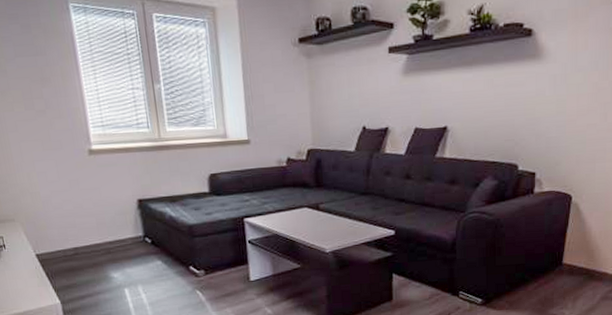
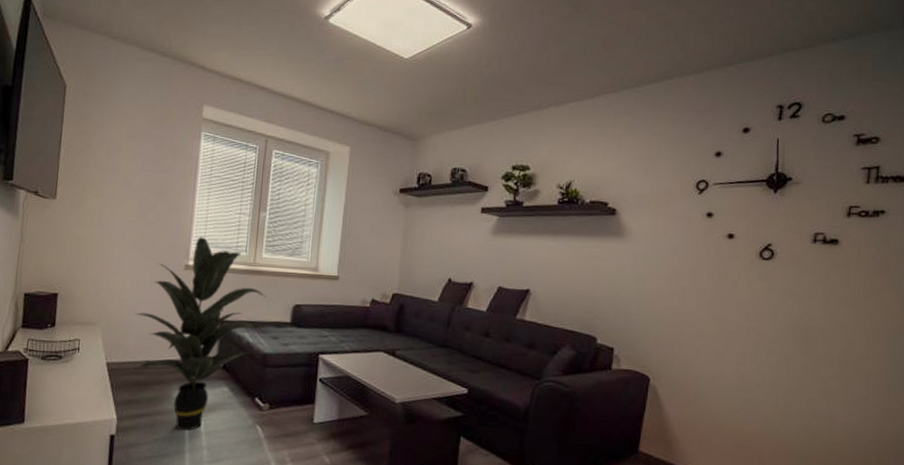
indoor plant: none [50,119,182,305] -> present [134,237,268,431]

